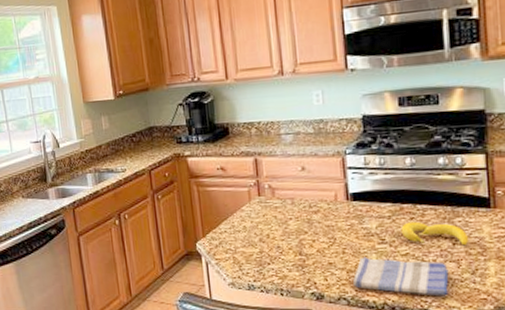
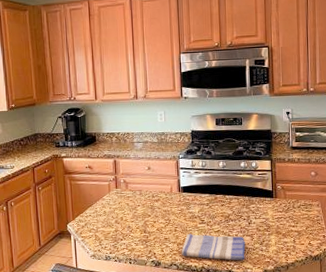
banana: present [401,221,470,246] -> none [215,207,259,224]

